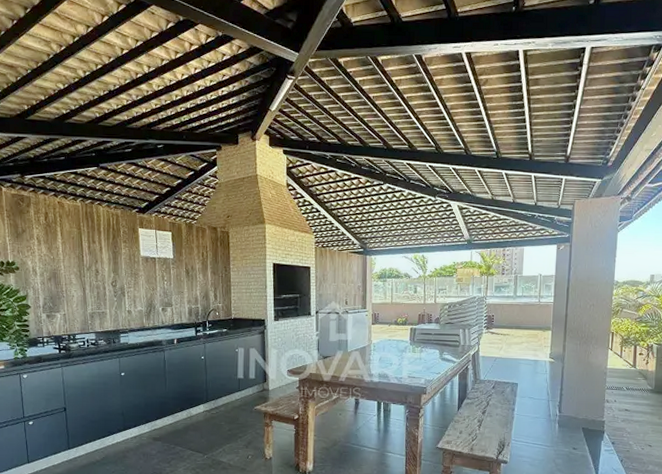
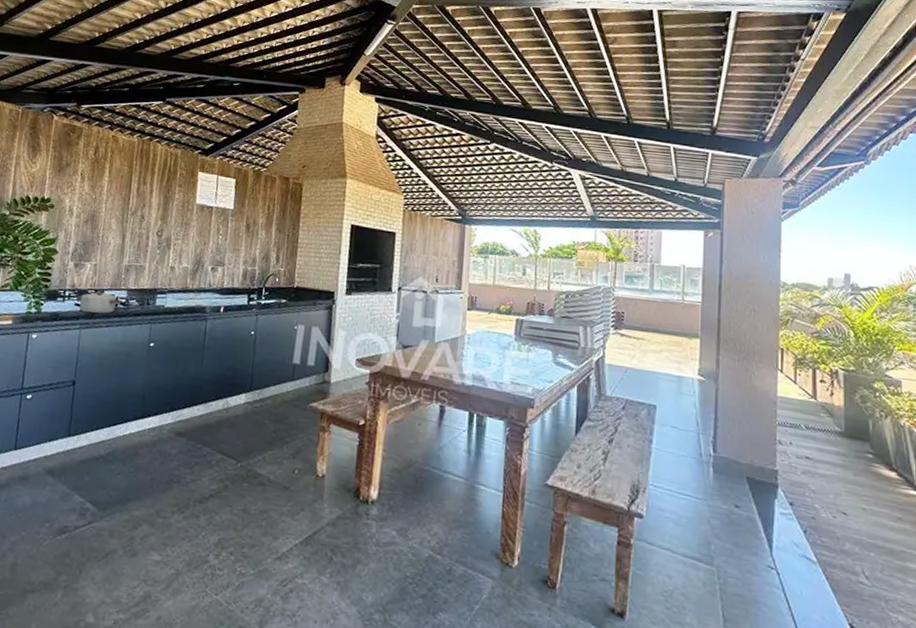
cooking pot: none [53,336,91,355] -> present [76,291,121,315]

